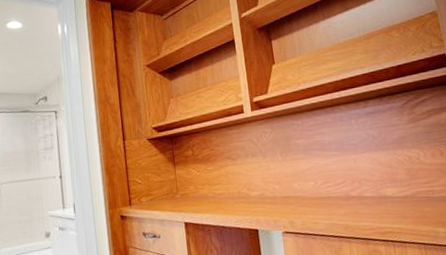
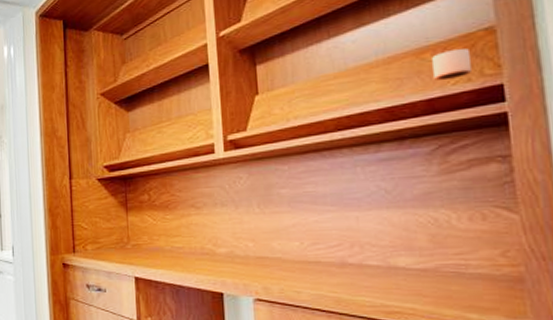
candle: none [397,27,425,52] -> present [432,48,473,81]

